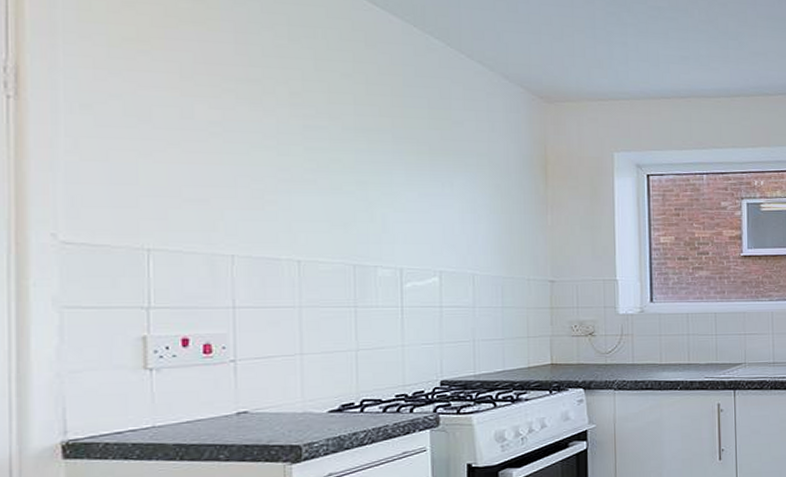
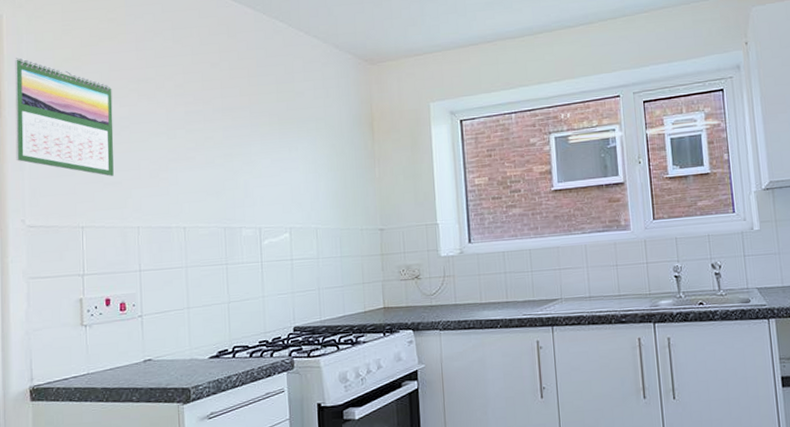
calendar: none [42,24,199,191] -> present [14,57,114,176]

